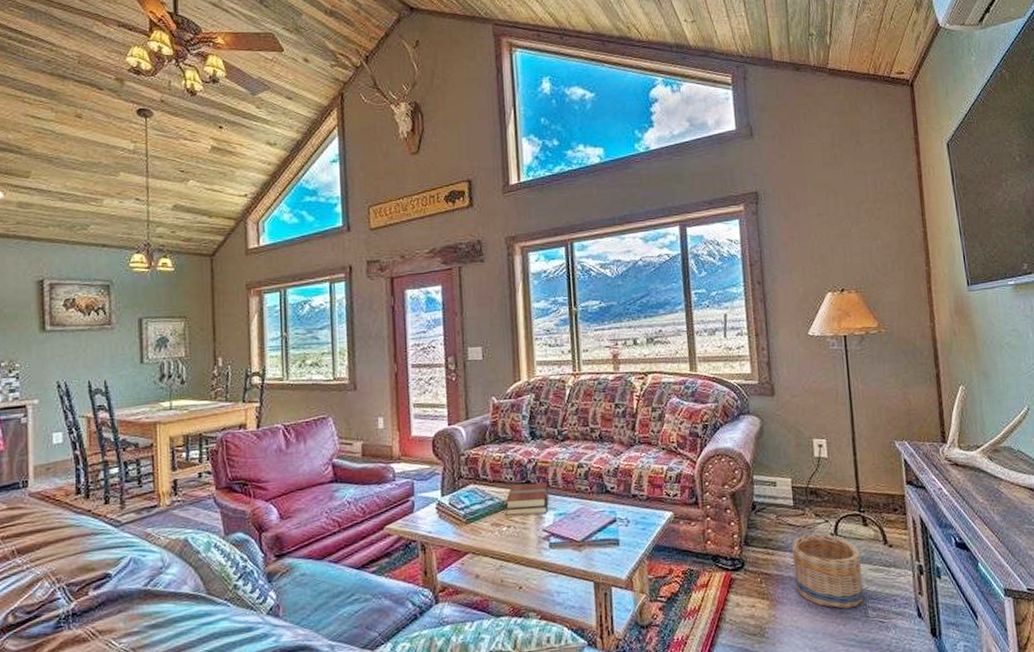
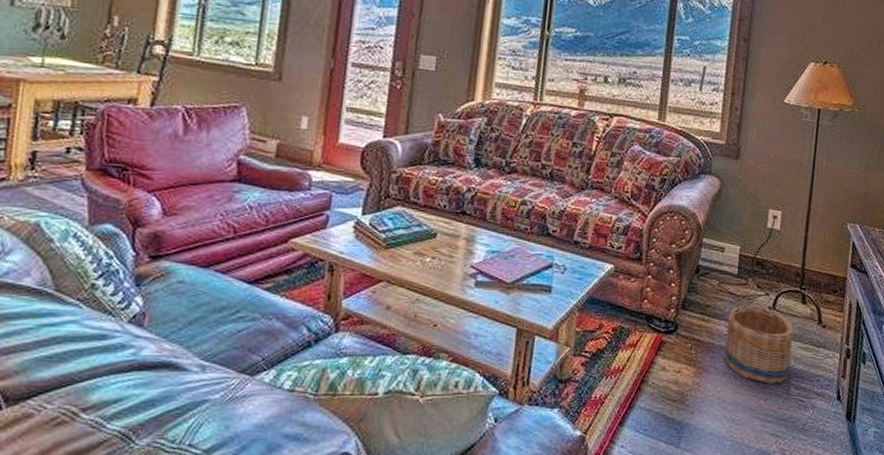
books: present [505,482,549,517] -> none [432,213,485,249]

